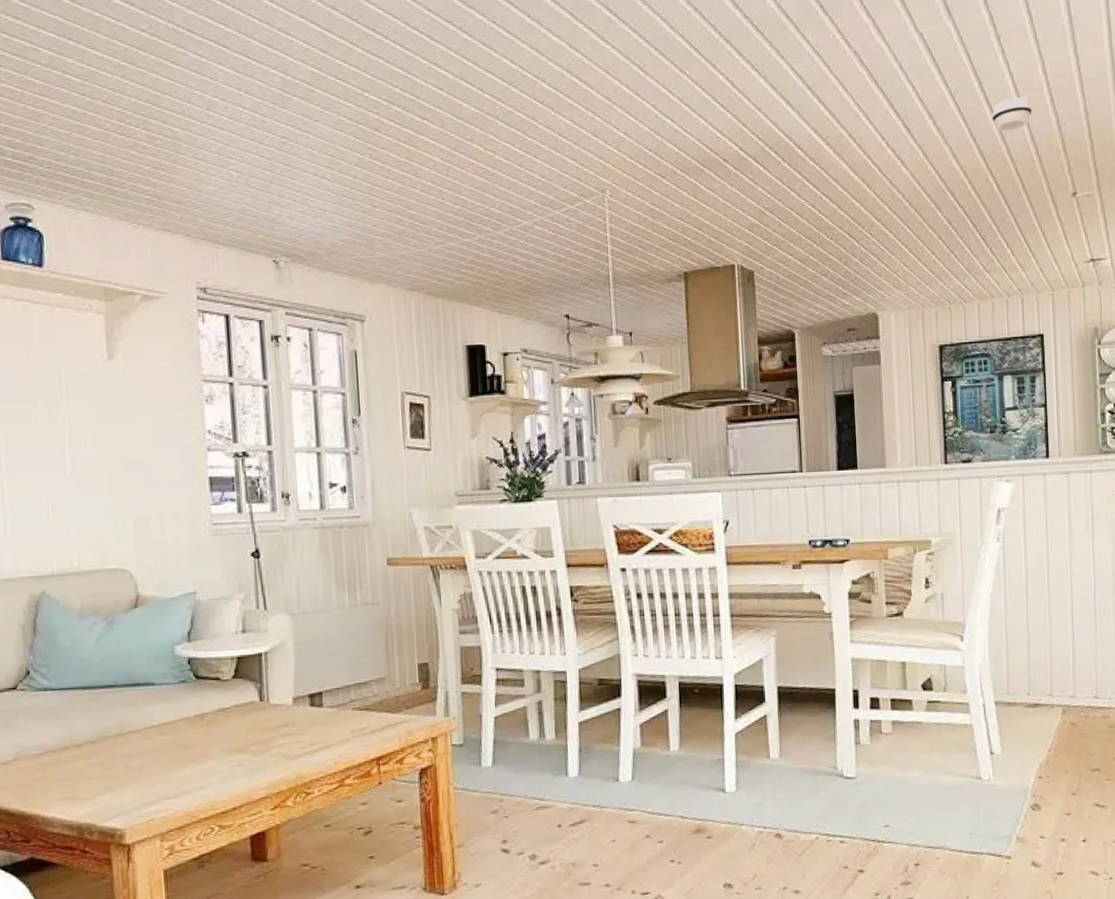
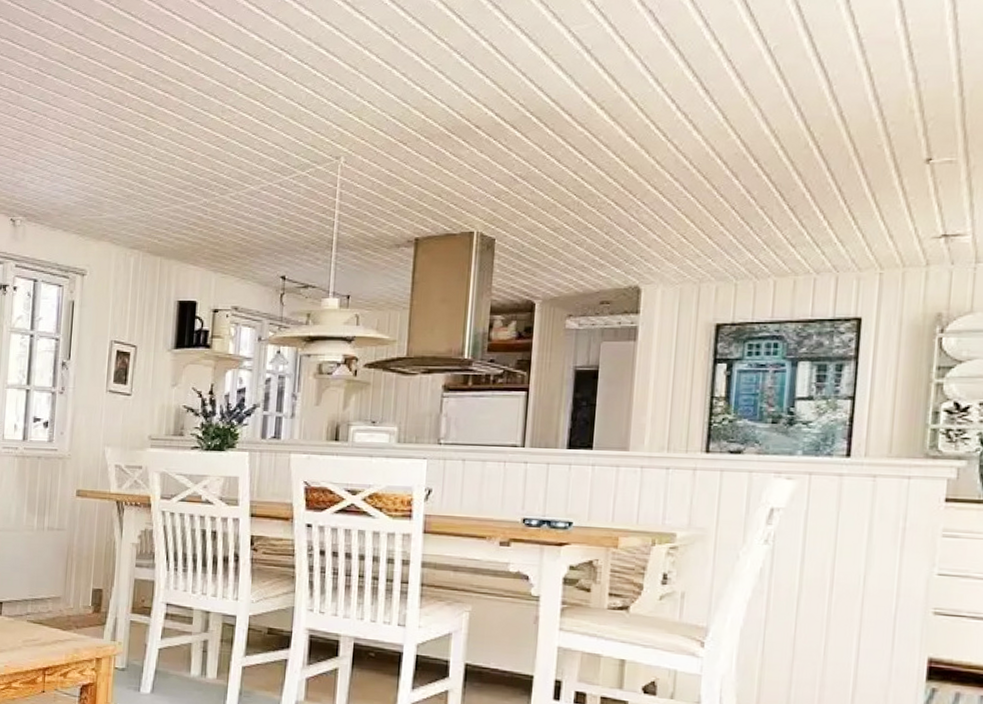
smoke detector: present [991,97,1032,131] -> none [821,51,881,91]

